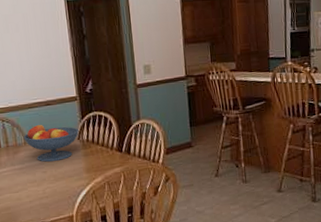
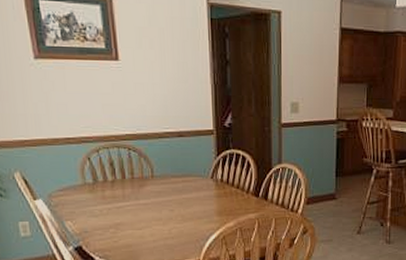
fruit bowl: present [23,124,79,162] -> none [151,157,213,199]

